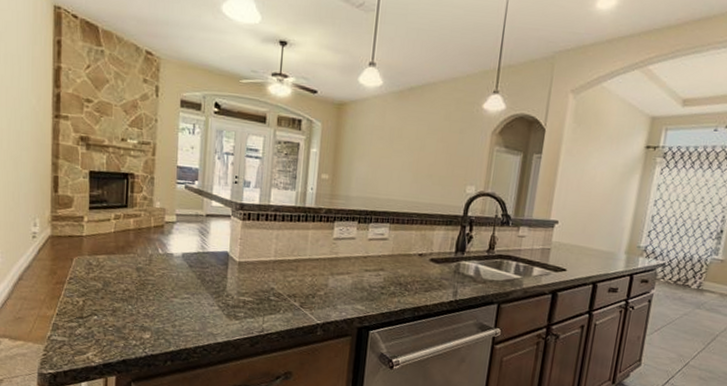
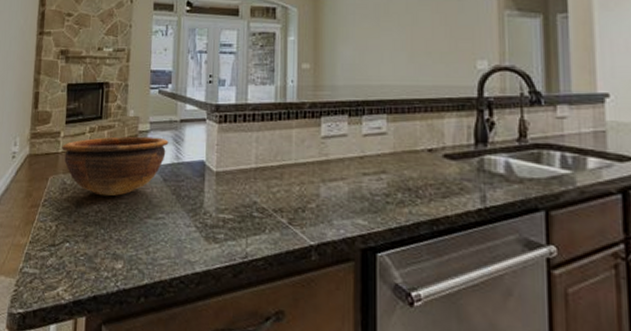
bowl: none [86,225,195,278] -> present [62,136,169,197]

